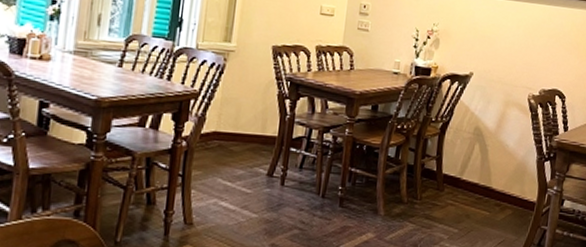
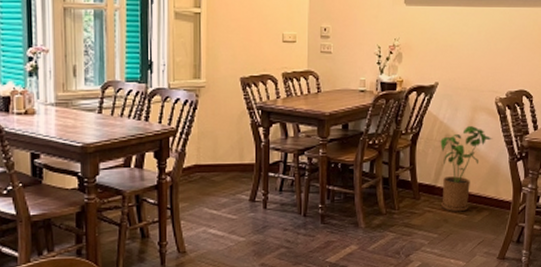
house plant: none [465,119,522,209] -> present [440,125,493,212]

